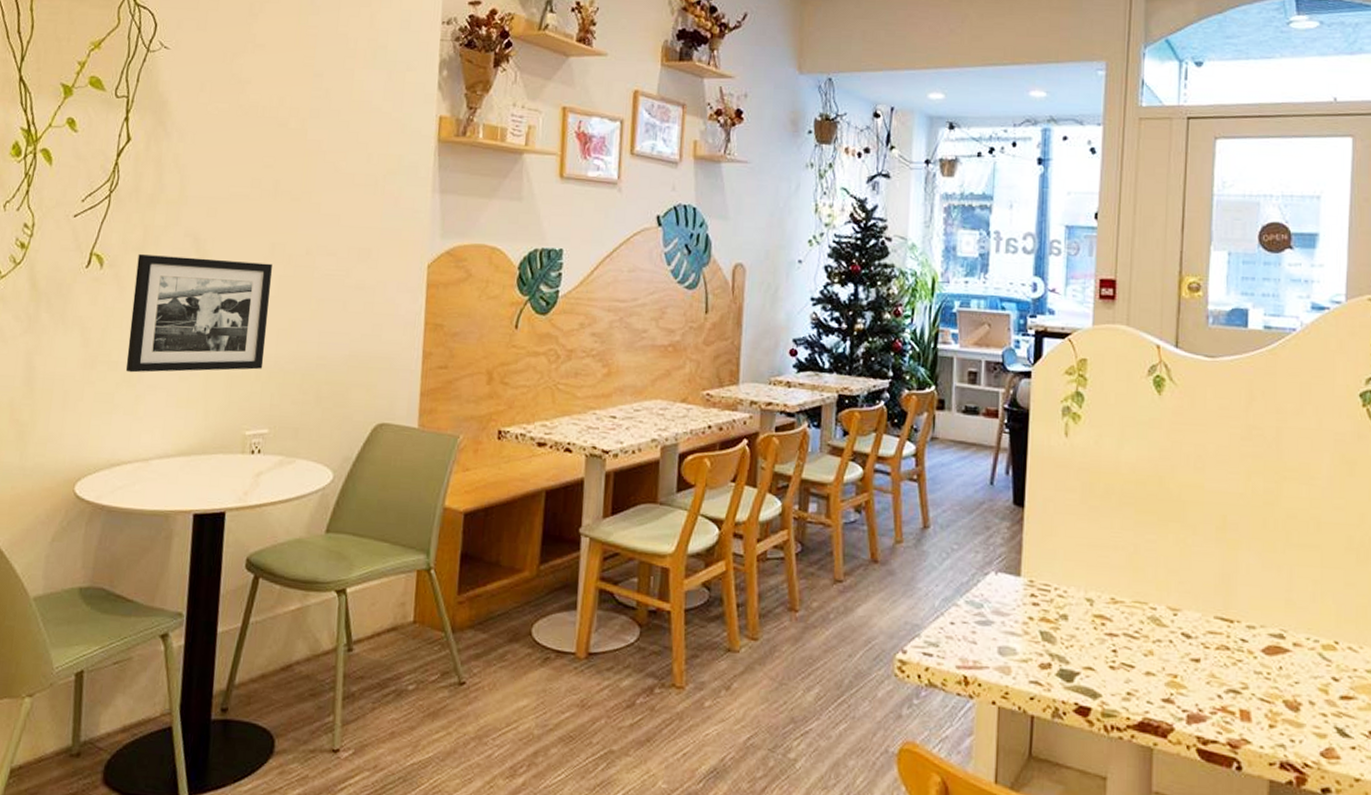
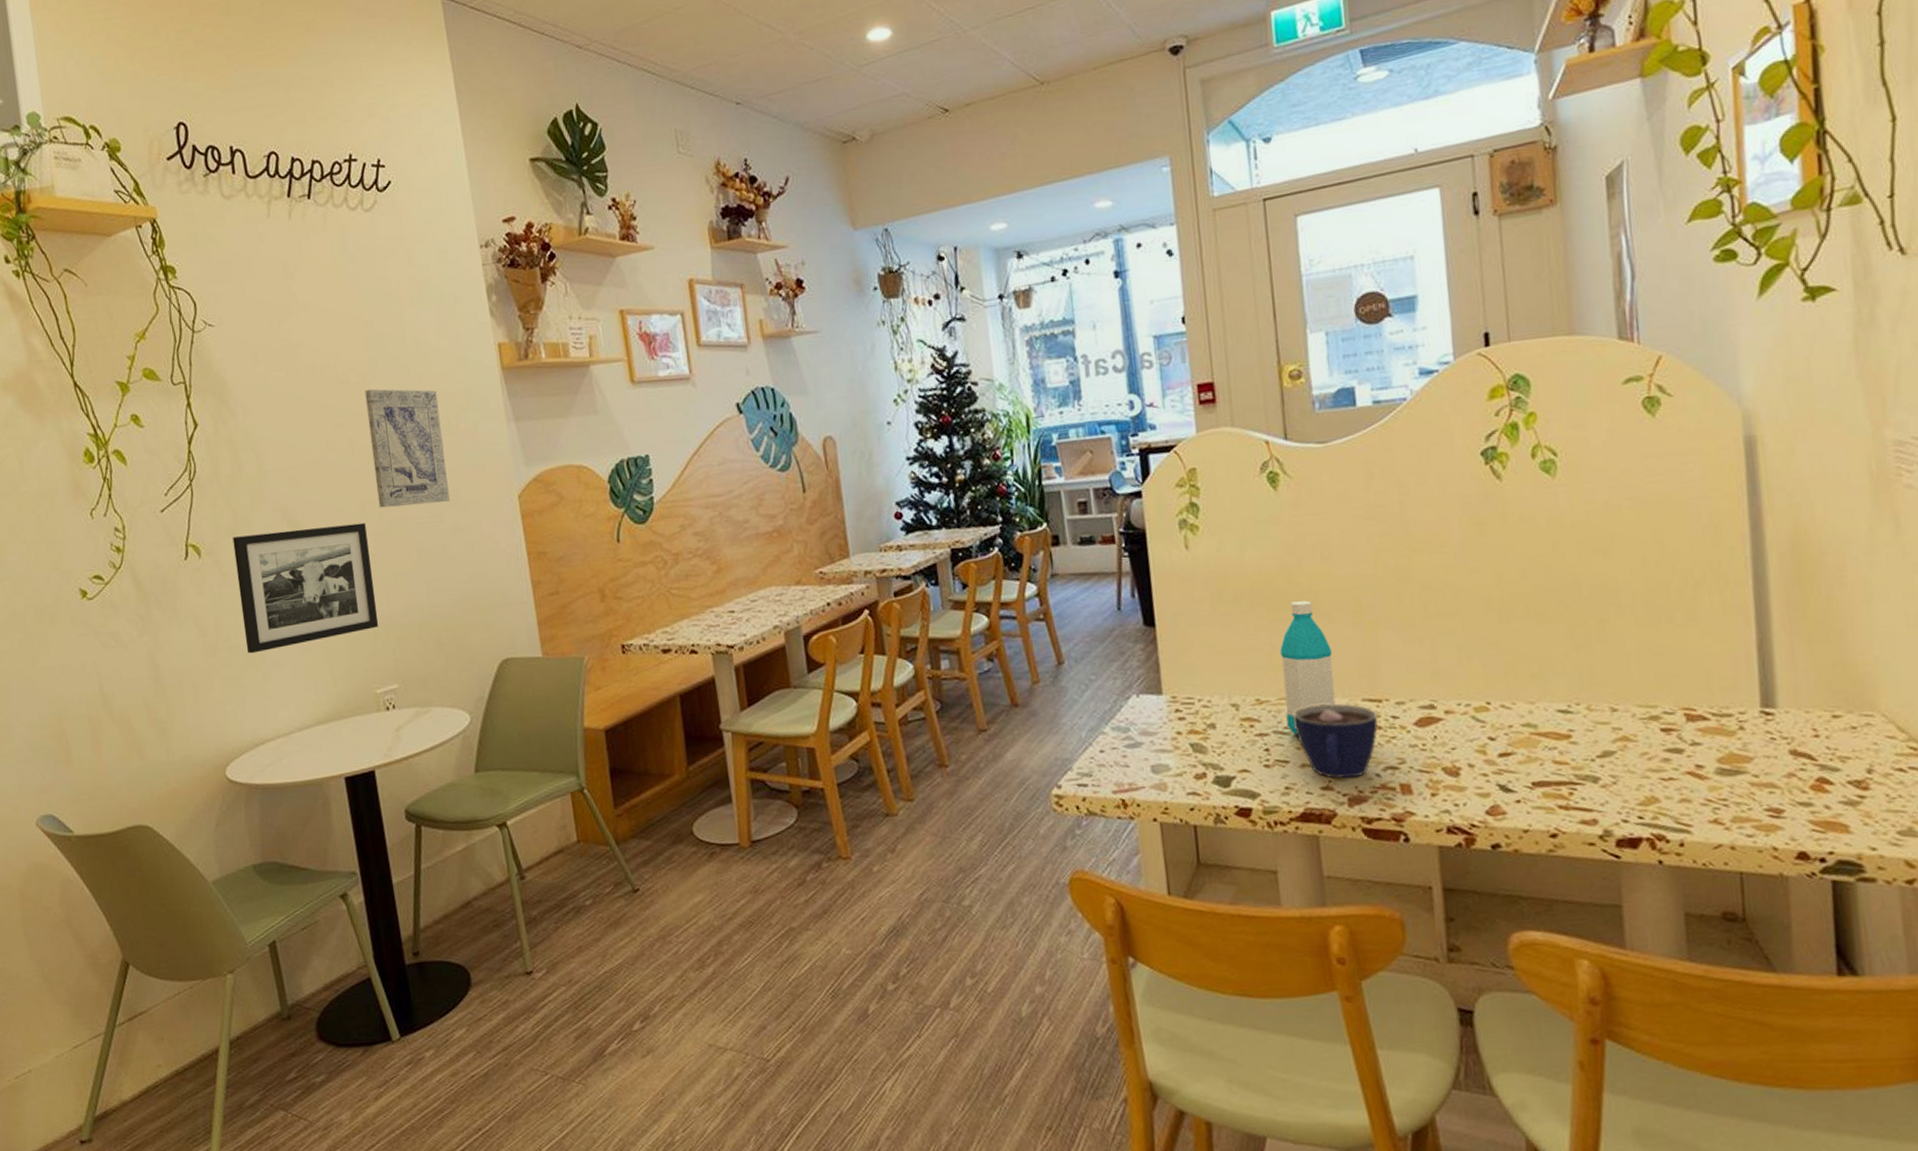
wall art: none [289,136,370,258] -> present [364,388,450,508]
water bottle: none [1138,507,1191,641] -> present [1280,600,1336,735]
cup: none [1144,613,1228,695] -> present [1292,703,1378,779]

